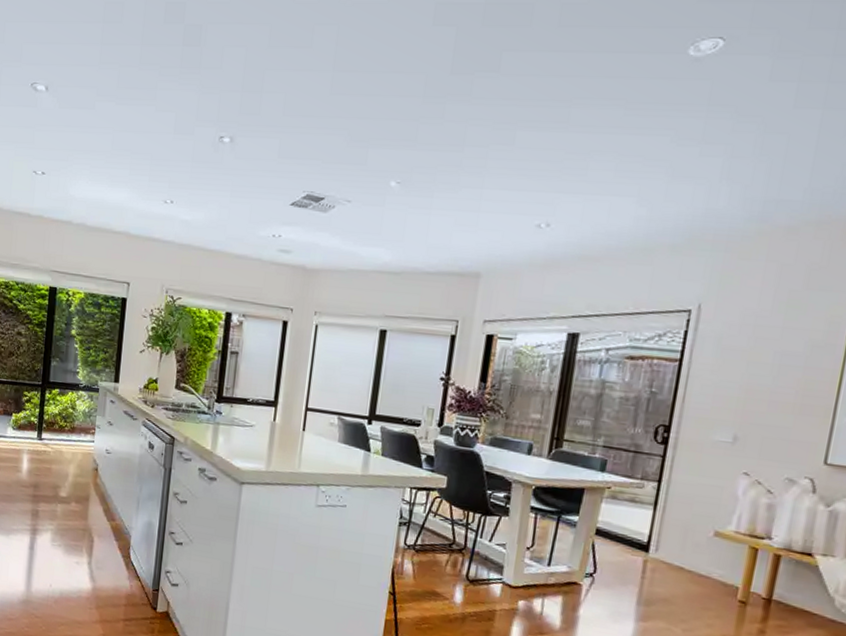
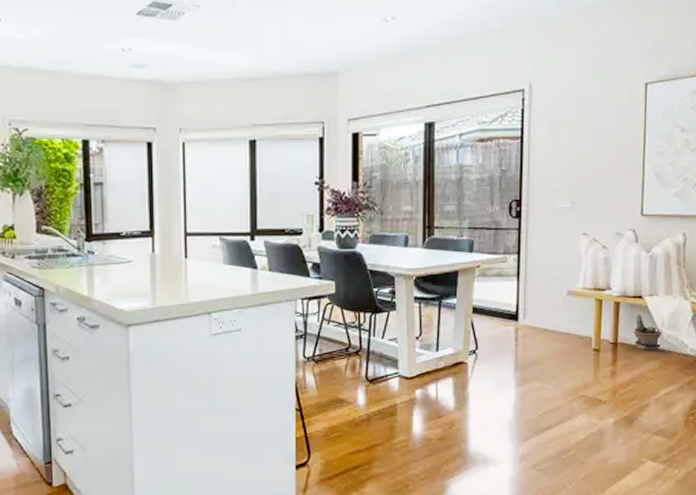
potted plant: none [794,572,834,619] -> present [633,314,662,352]

